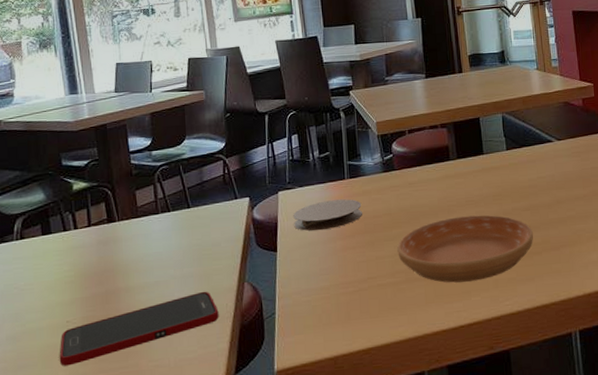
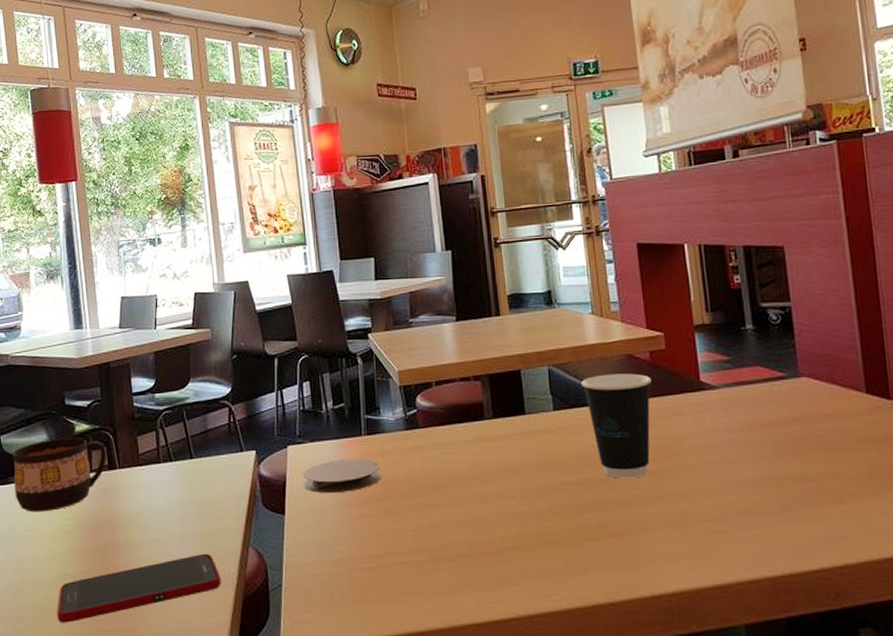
cup: none [8,195,106,267] -> present [12,438,107,512]
saucer: present [397,215,533,283] -> none [421,487,587,567]
dixie cup: none [529,117,584,203] -> present [581,373,652,479]

